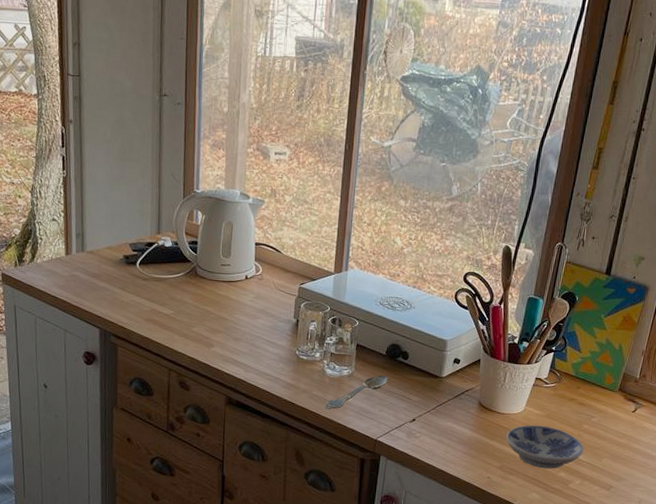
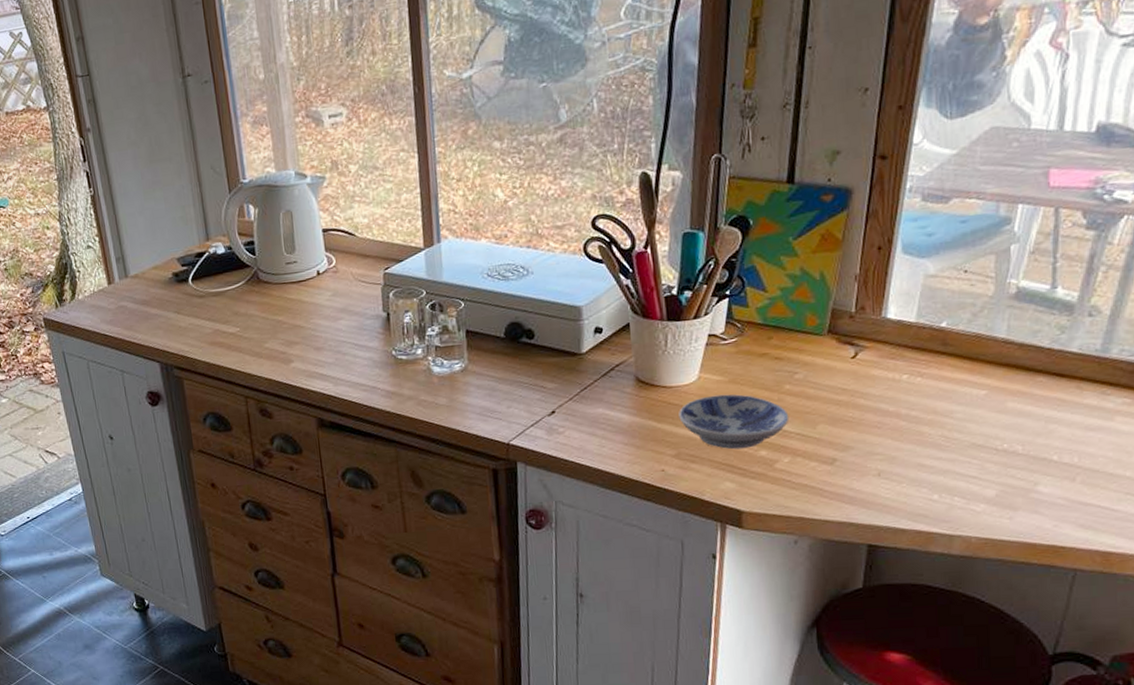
spoon: present [324,375,388,410] -> none [437,362,513,416]

